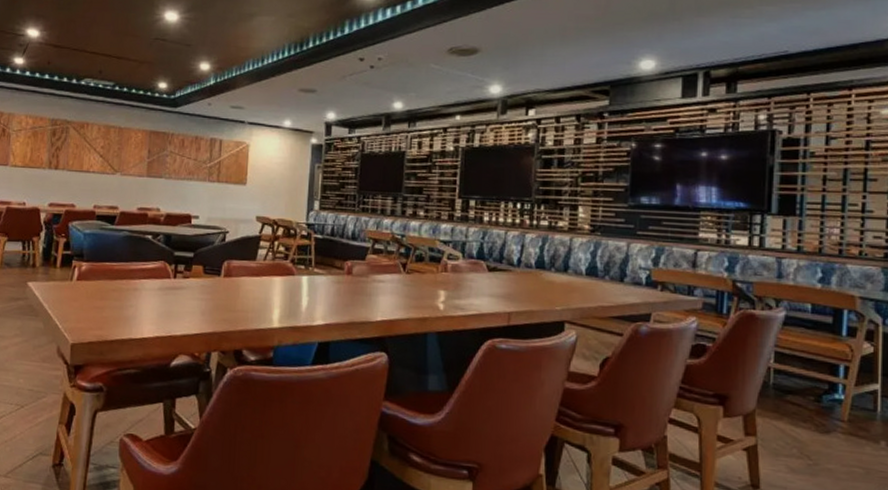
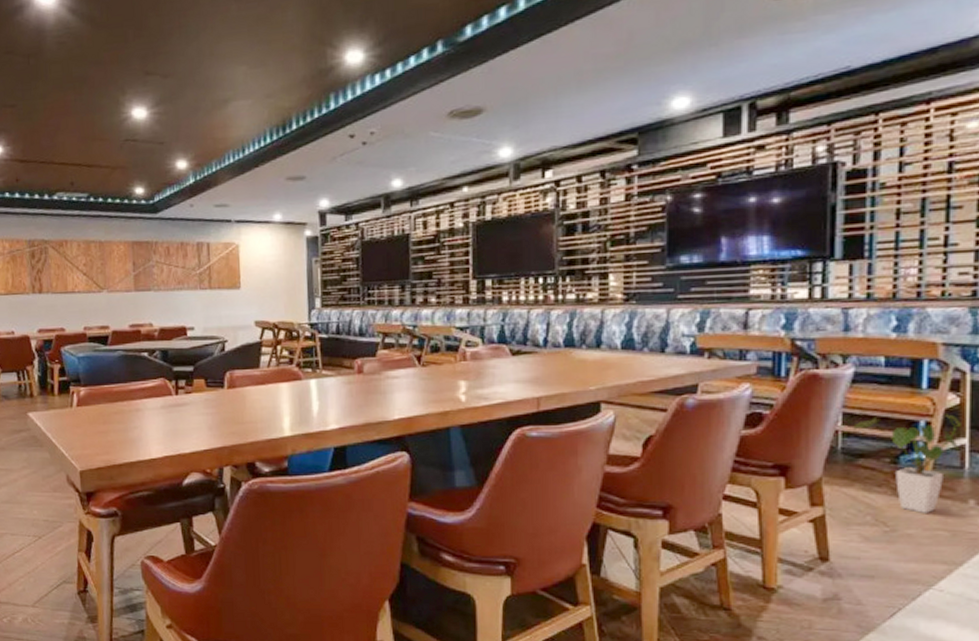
house plant: none [783,358,874,450] -> present [853,414,961,513]

